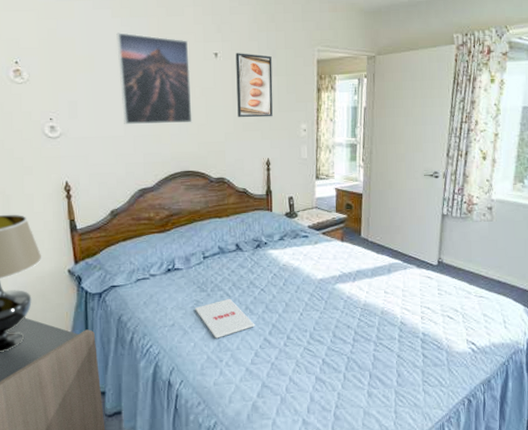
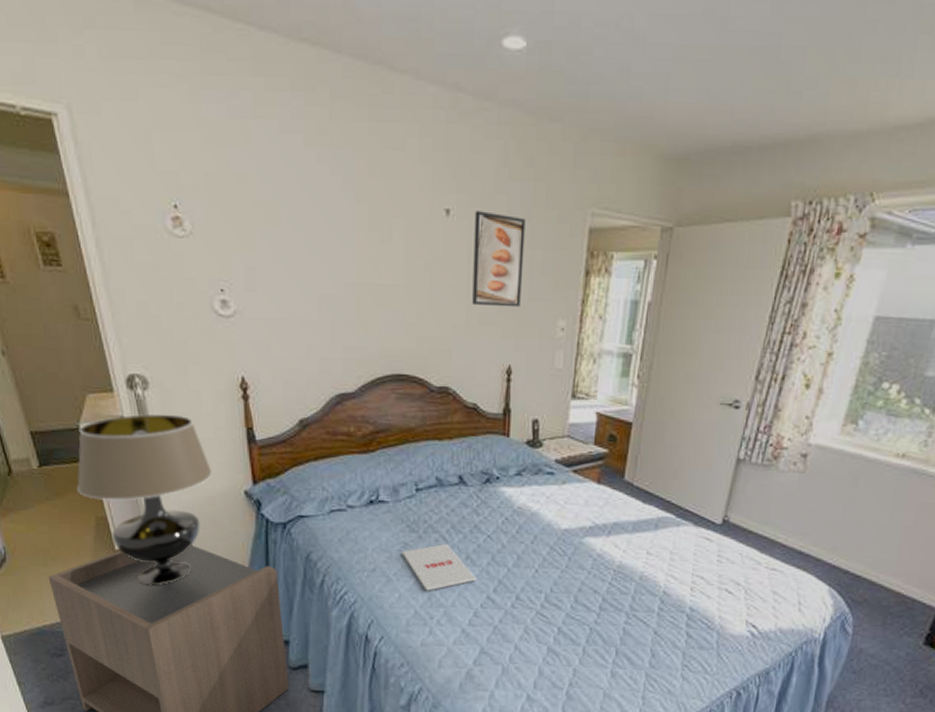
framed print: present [116,32,192,125] -> none [311,170,411,309]

